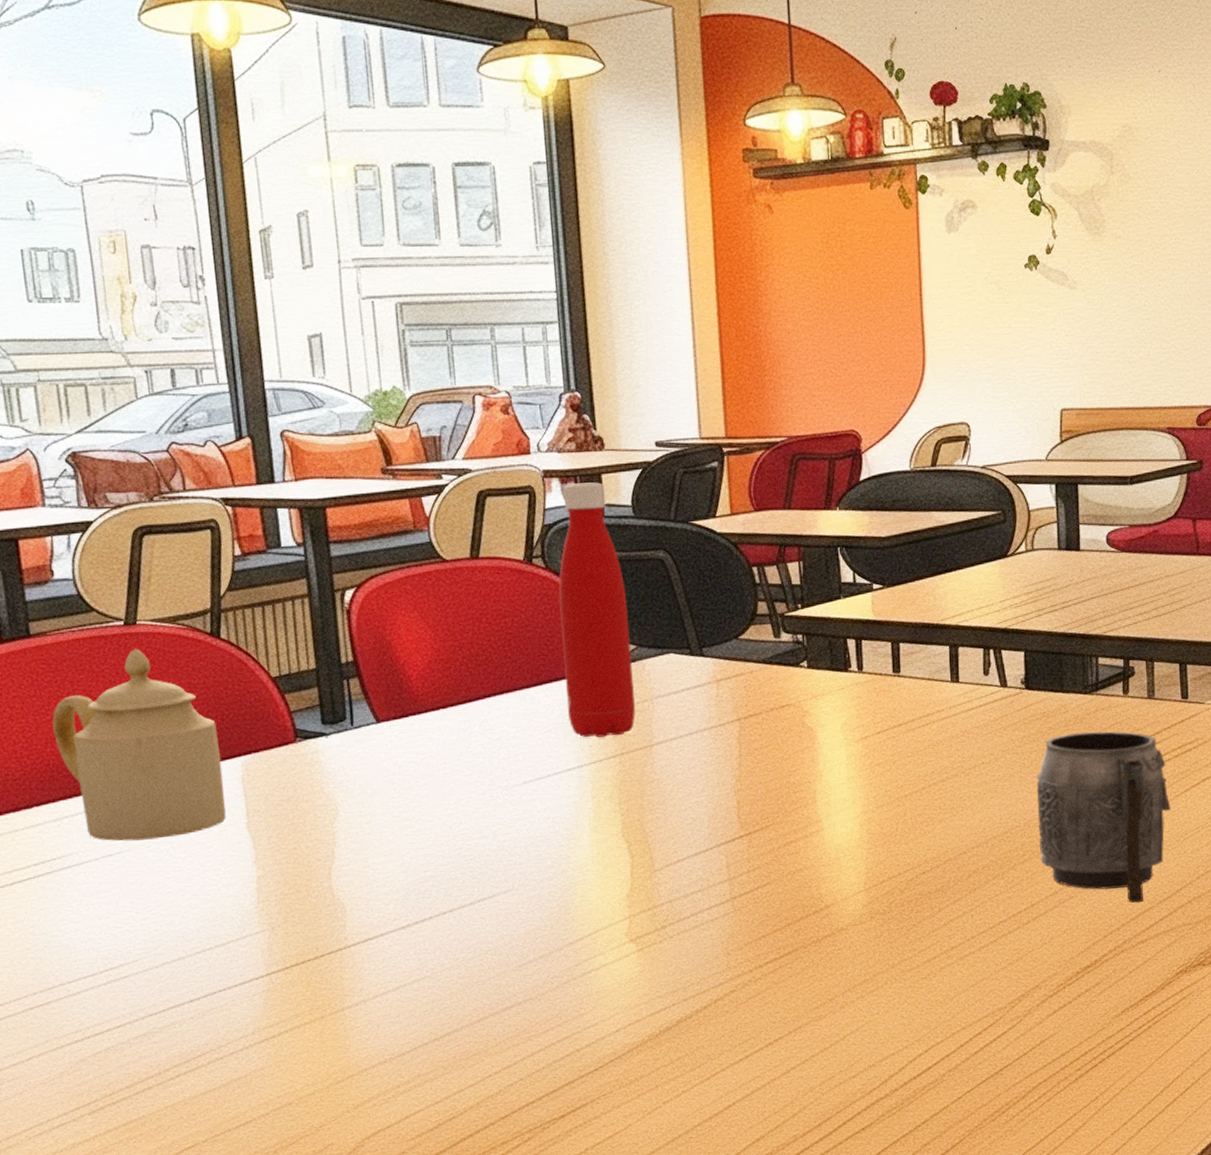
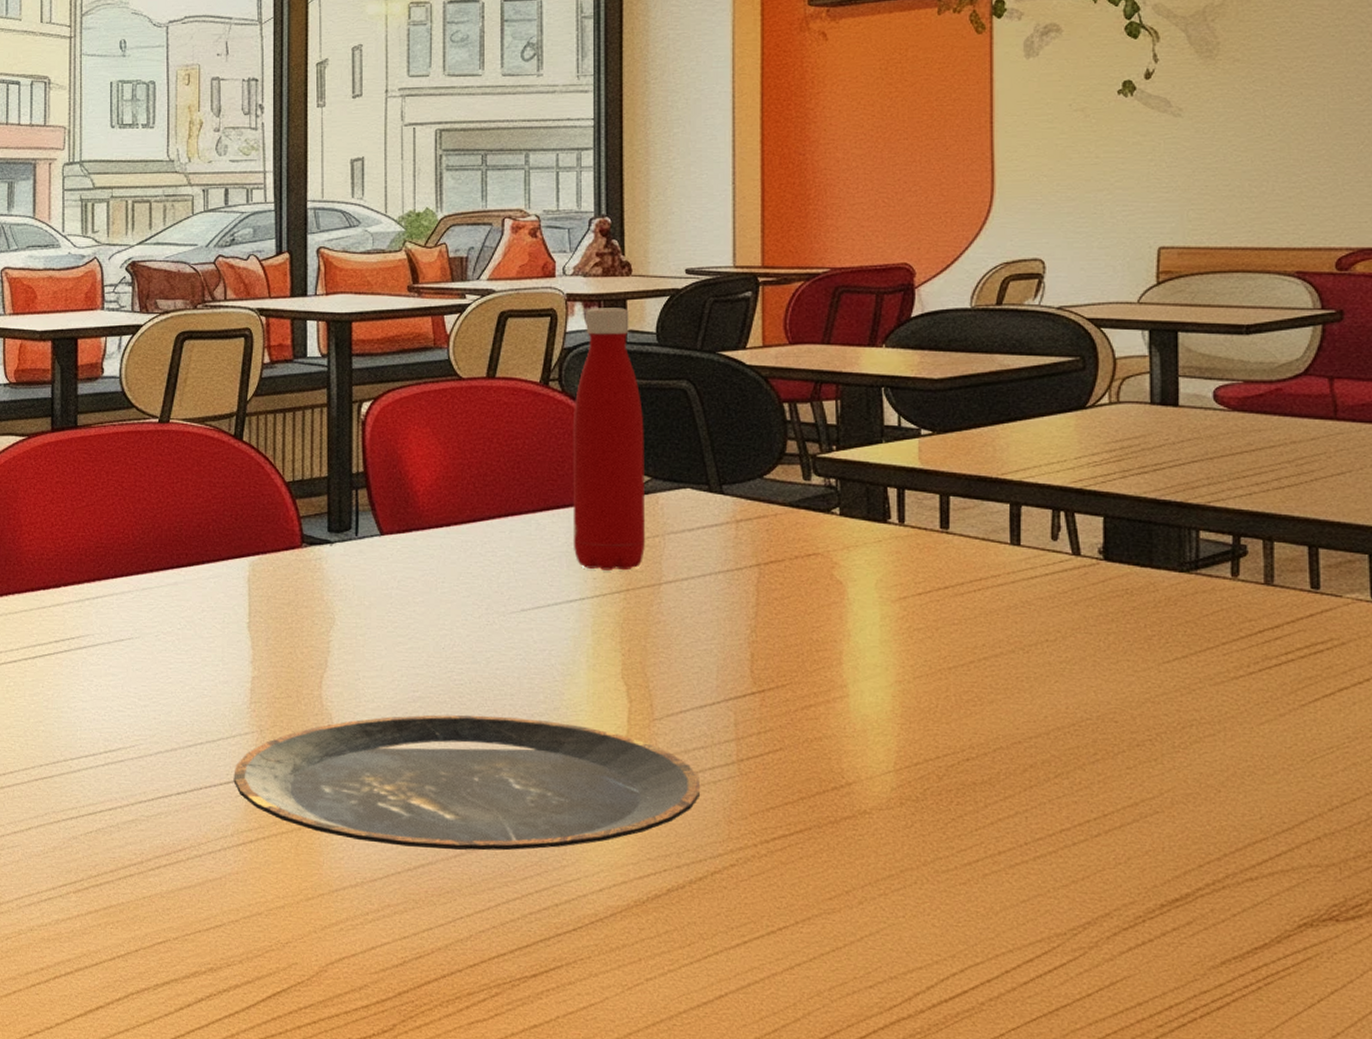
sugar bowl: present [52,648,226,842] -> none [86,445,231,629]
plate: none [248,883,701,1020] -> present [233,714,701,851]
mug: present [1036,731,1171,904] -> none [1114,616,1294,831]

